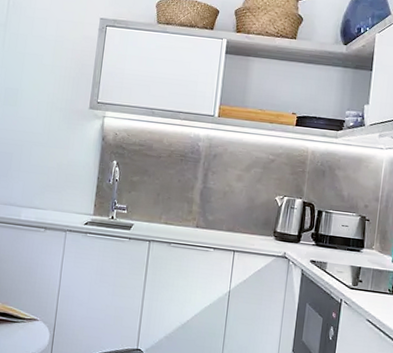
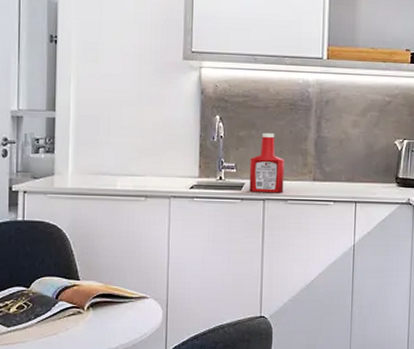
ketchup bottle: none [137,179,172,236] -> present [249,132,285,192]

